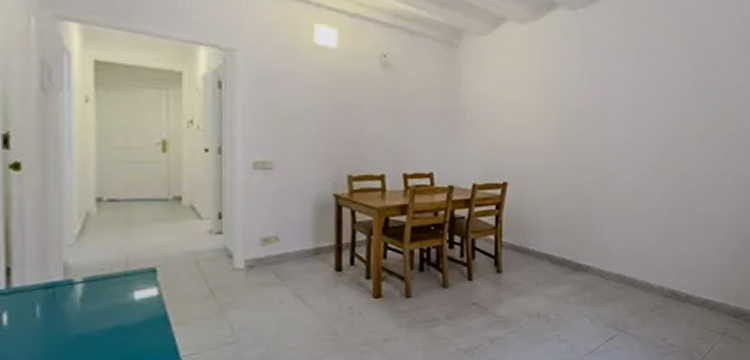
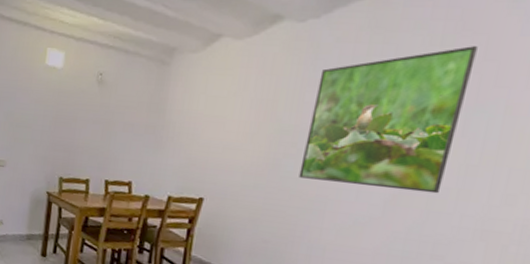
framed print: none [587,38,697,159] -> present [299,46,478,194]

